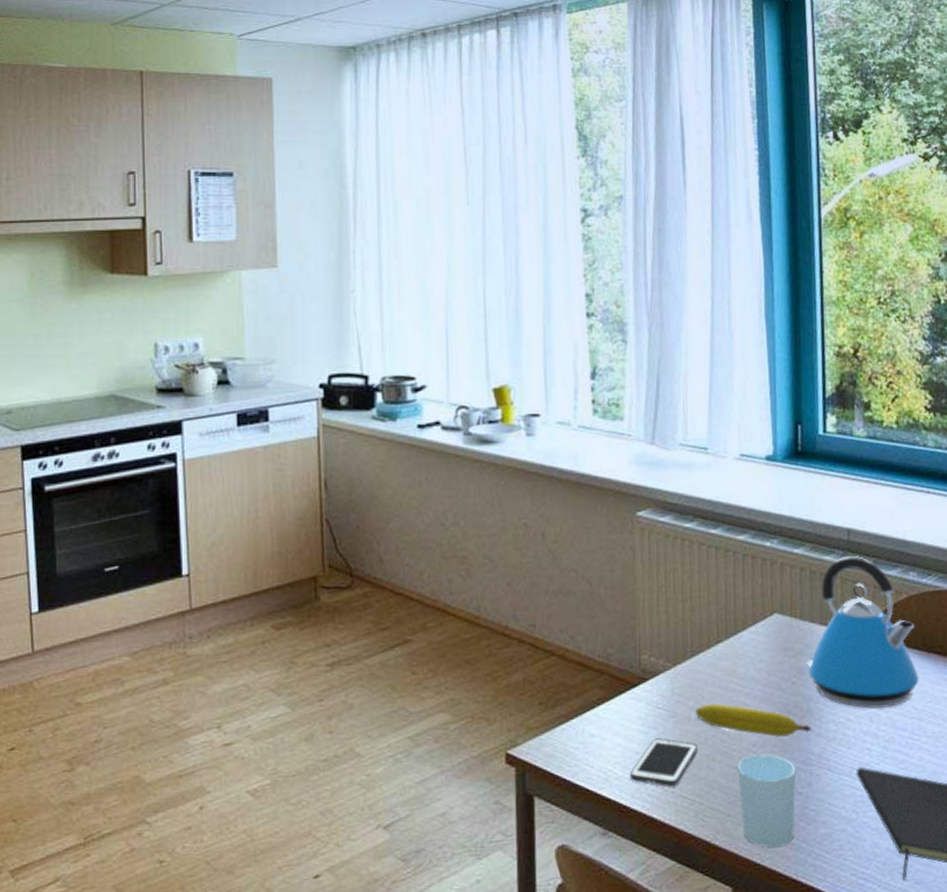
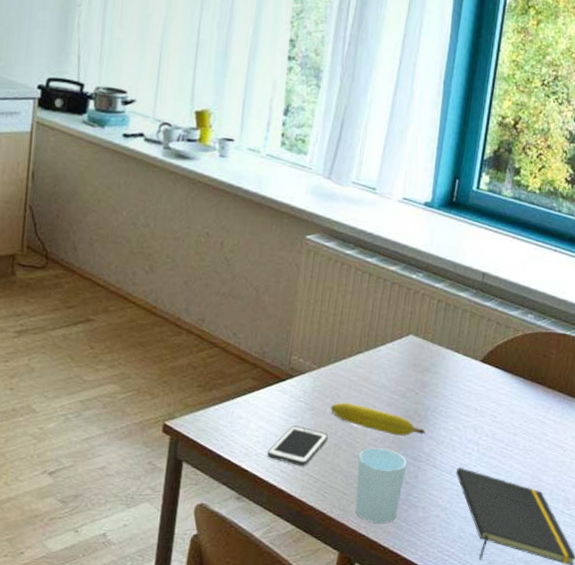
kettle: present [806,556,919,709] -> none [430,295,524,423]

